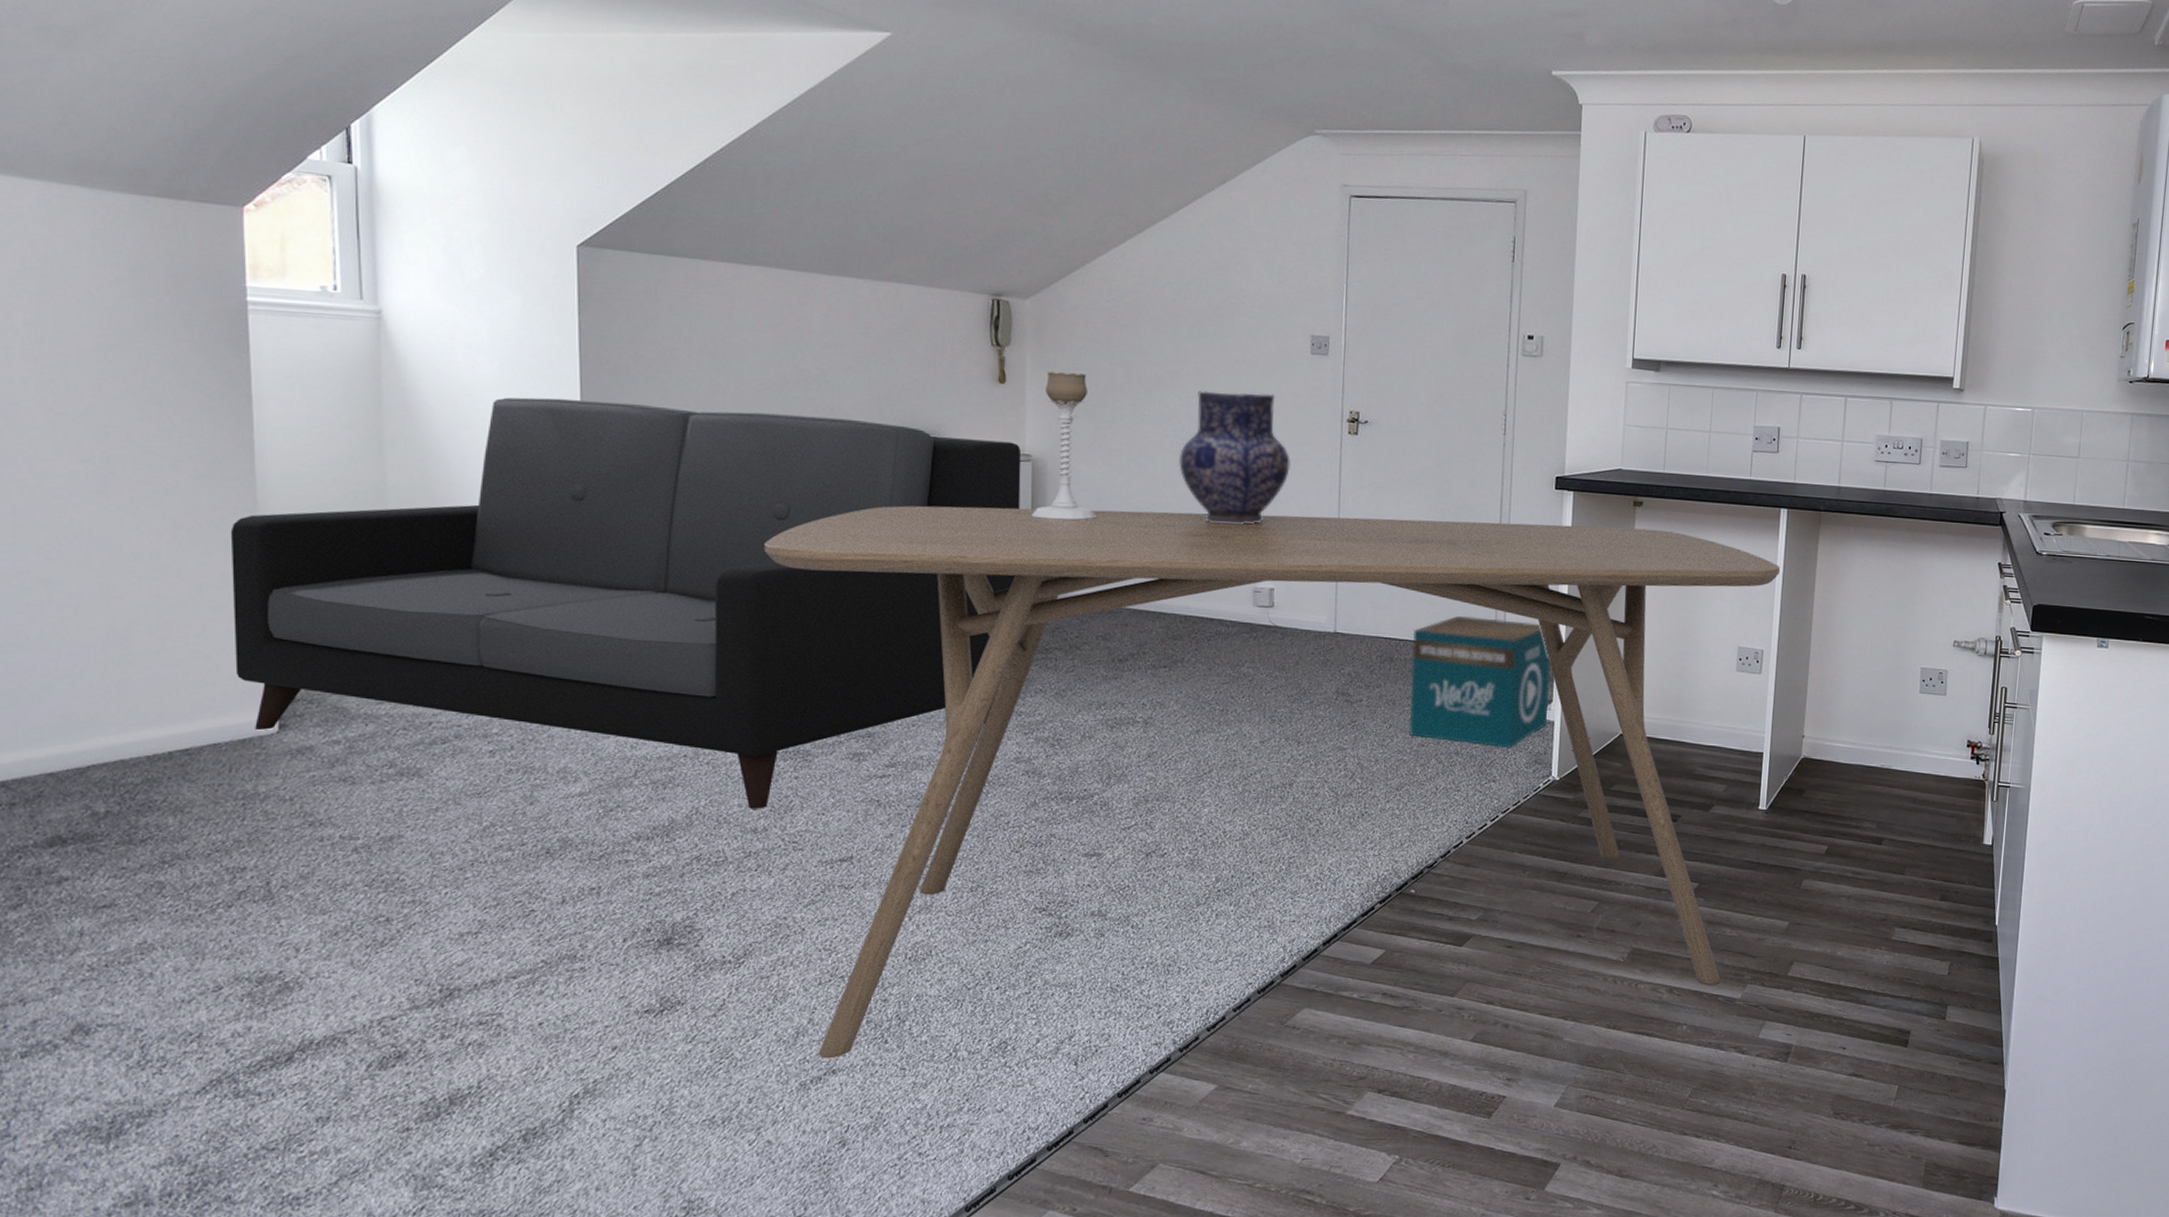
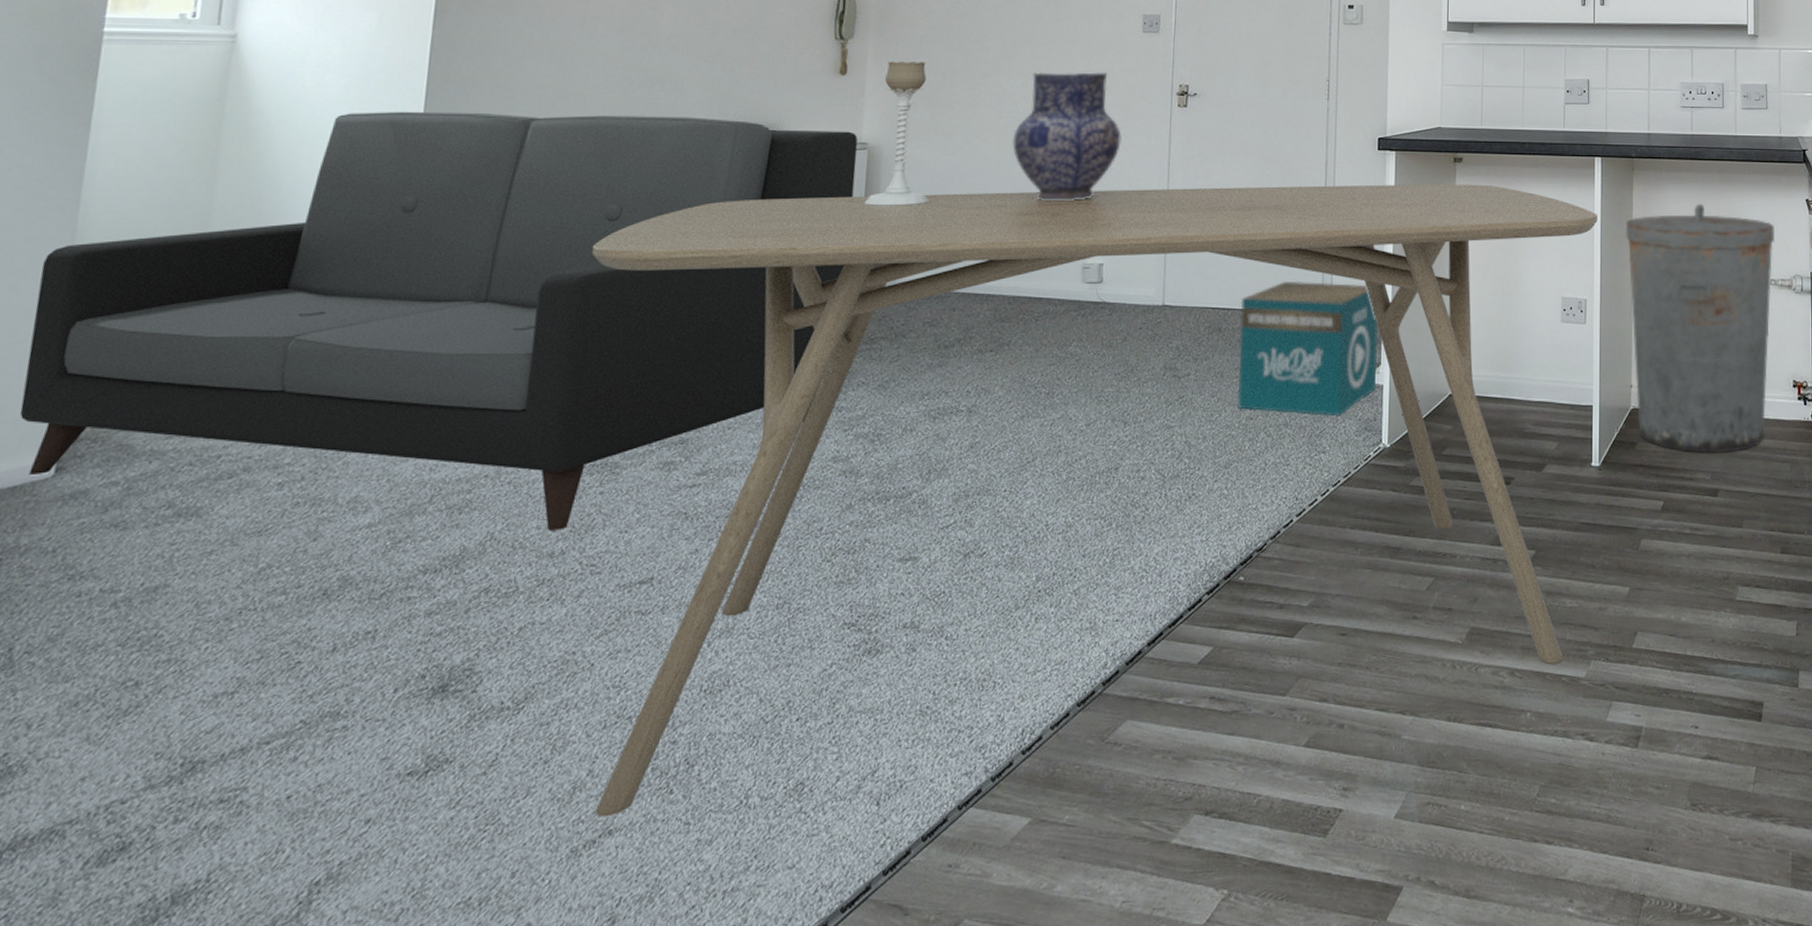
trash can: none [1807,561,1963,805] -> present [1625,203,1774,454]

